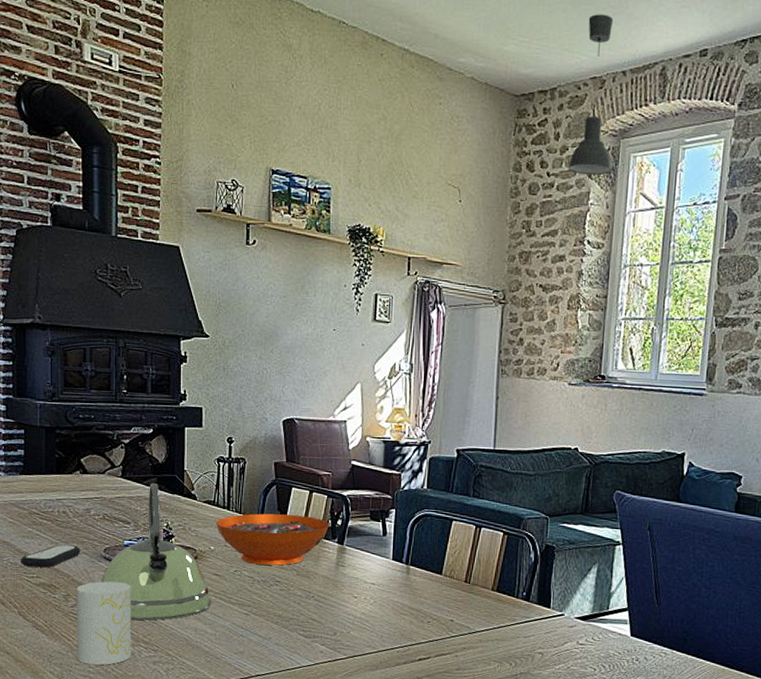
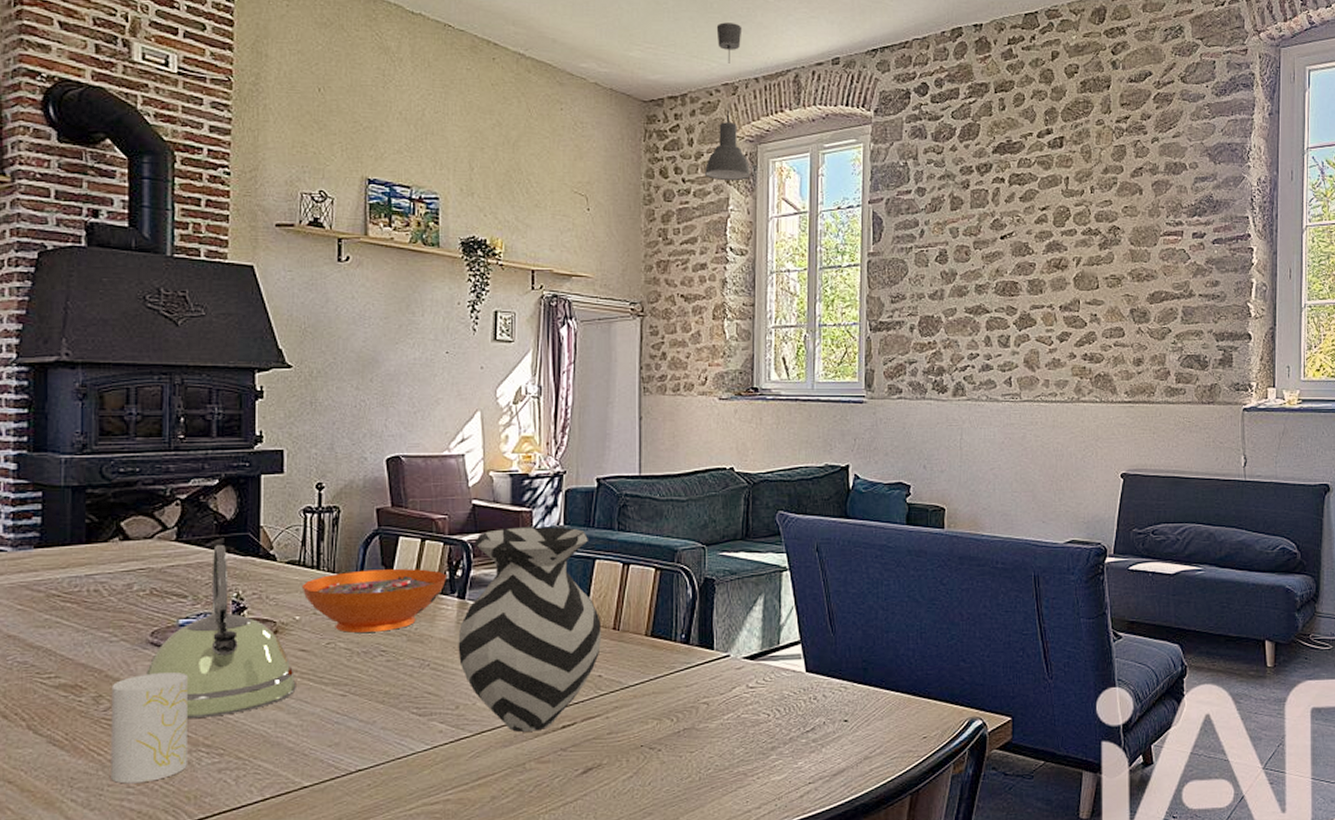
remote control: present [20,544,81,568] -> none [31,631,118,665]
vase: none [337,487,455,660] -> present [458,527,602,732]

